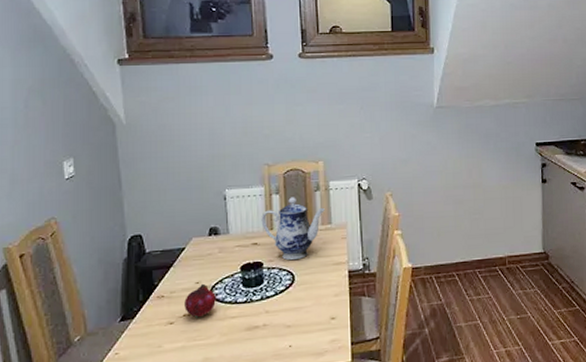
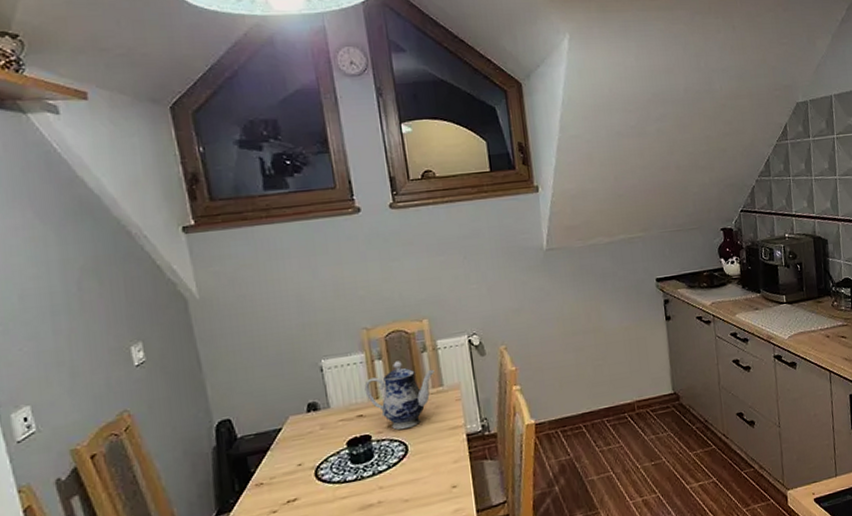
fruit: present [184,283,216,318] -> none [287,465,323,504]

